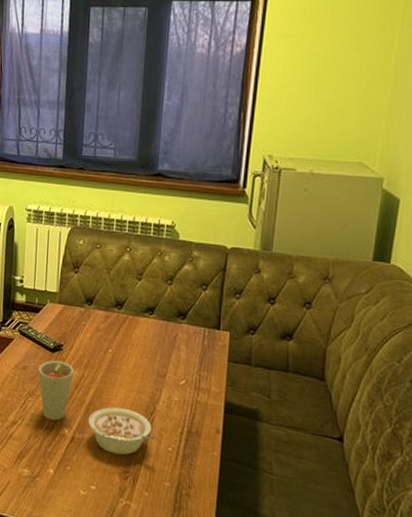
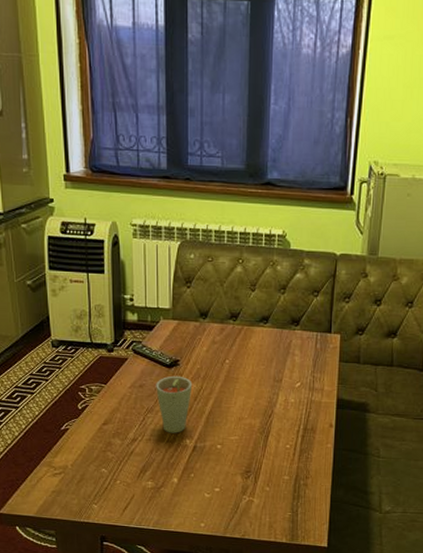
legume: present [88,407,156,456] -> none [209,414,275,458]

